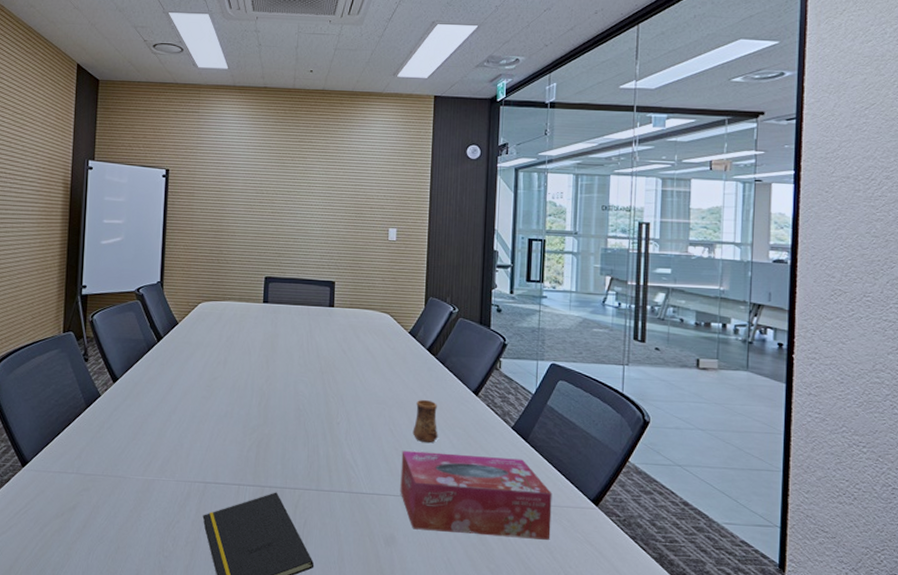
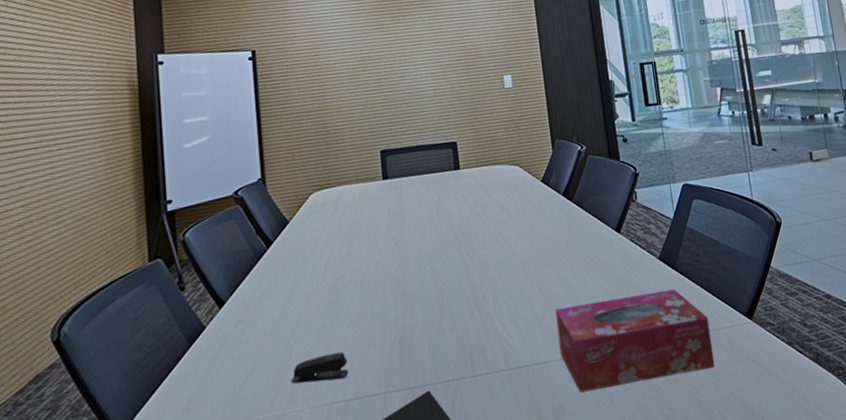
stapler: none [162,440,212,464] -> present [290,351,349,384]
cup: present [412,399,438,444] -> none [561,248,589,296]

